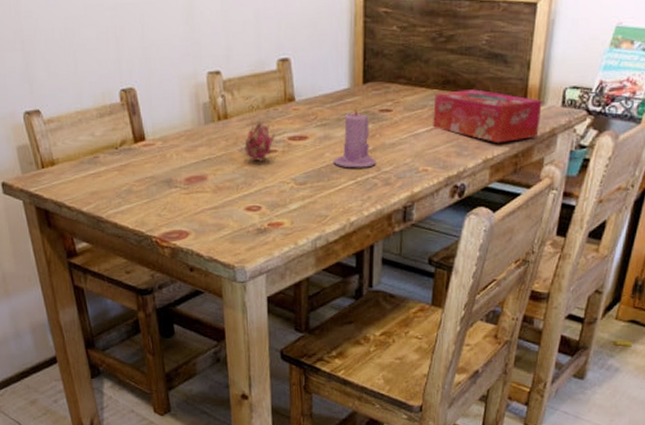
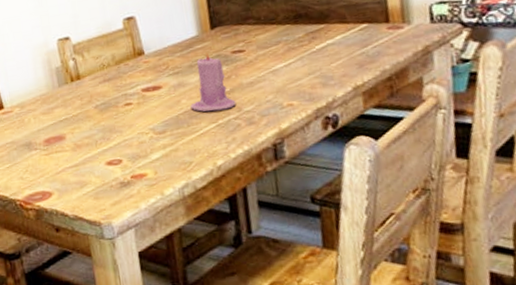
fruit: present [244,117,276,162] -> none [98,74,130,116]
tissue box: present [433,89,542,144] -> none [287,18,411,69]

